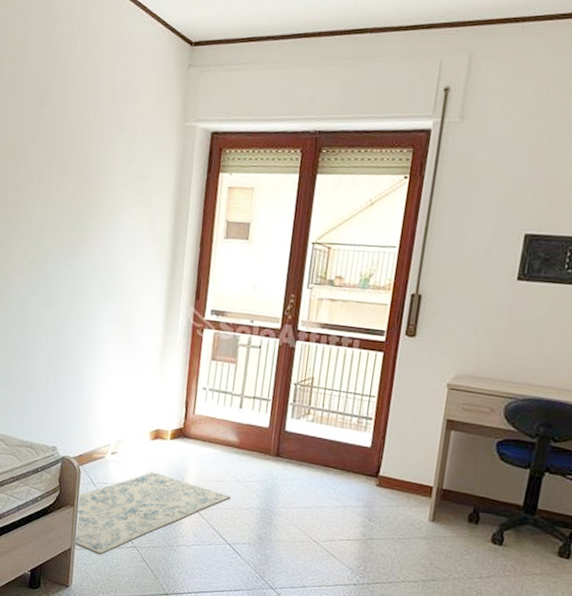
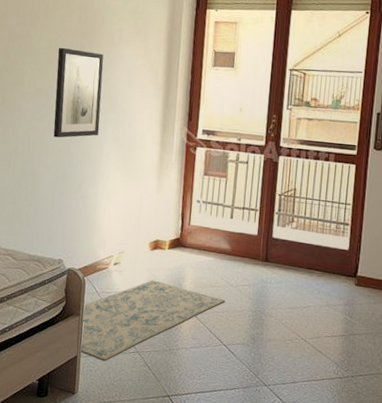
wall art: none [48,215,103,316] -> present [53,47,104,138]

